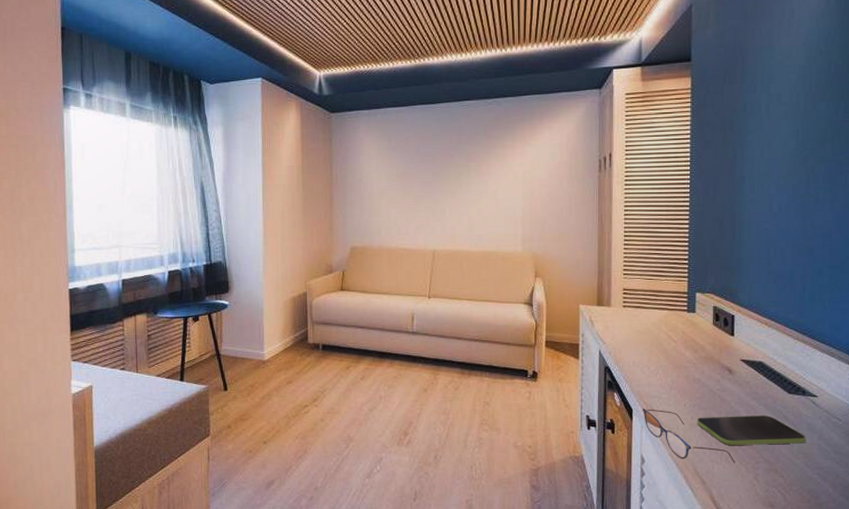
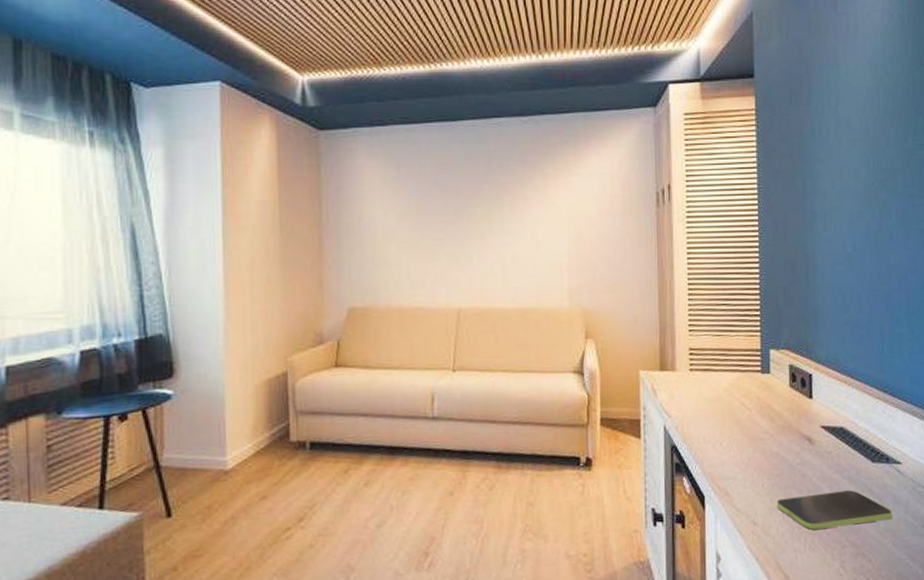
glasses: present [643,409,735,464] -> none [716,493,820,552]

